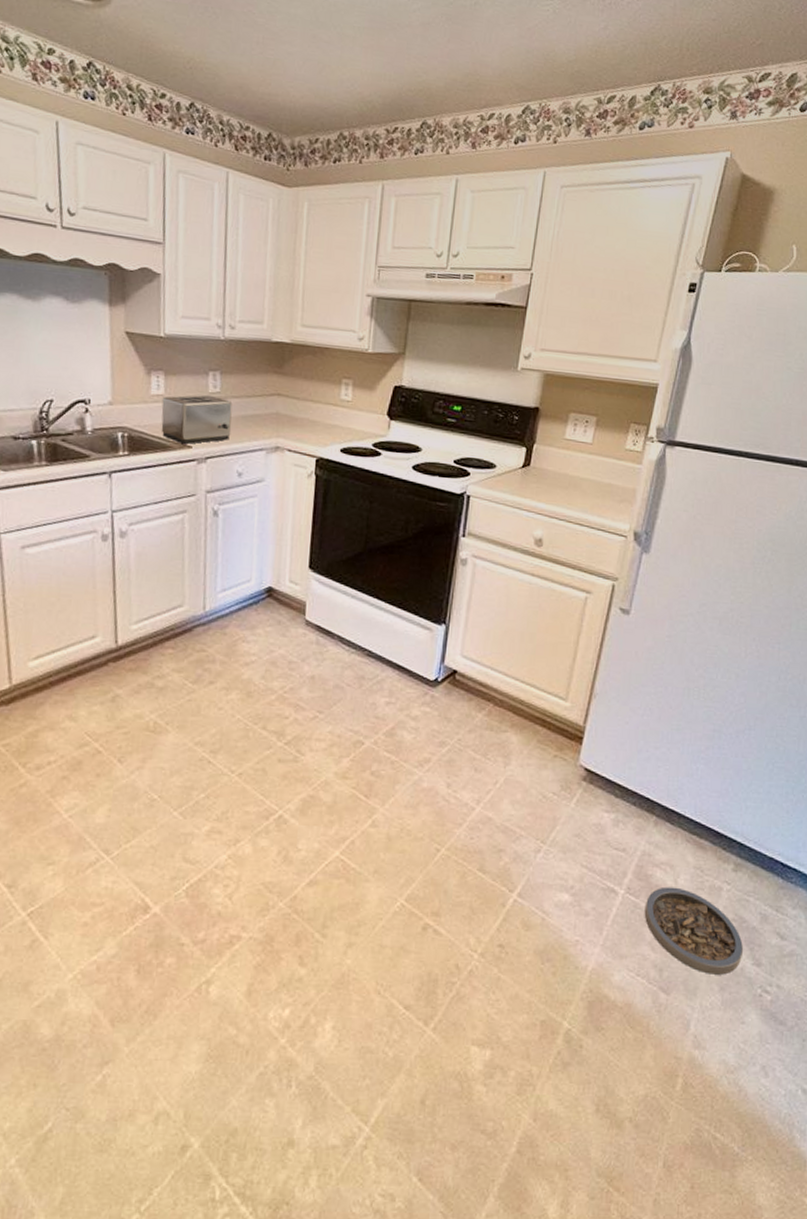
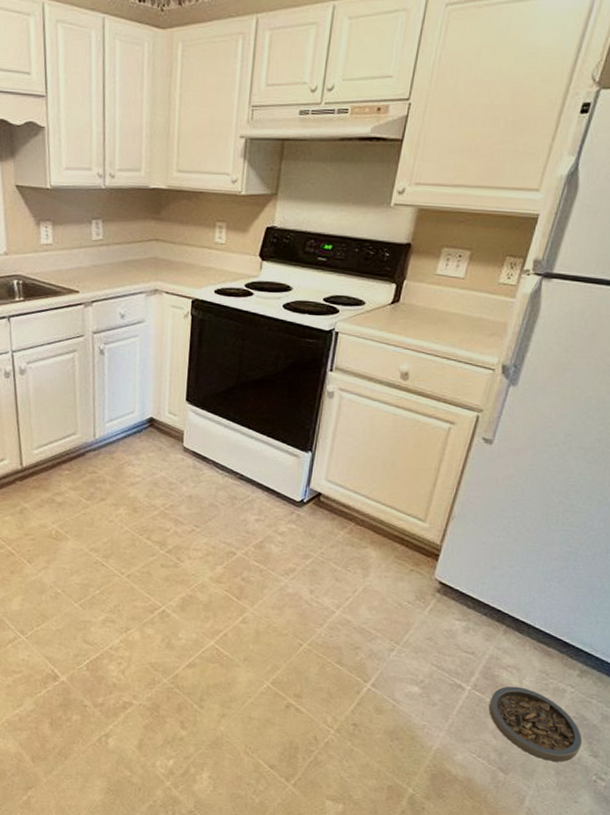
toaster: present [161,394,233,444] -> none [50,242,114,289]

